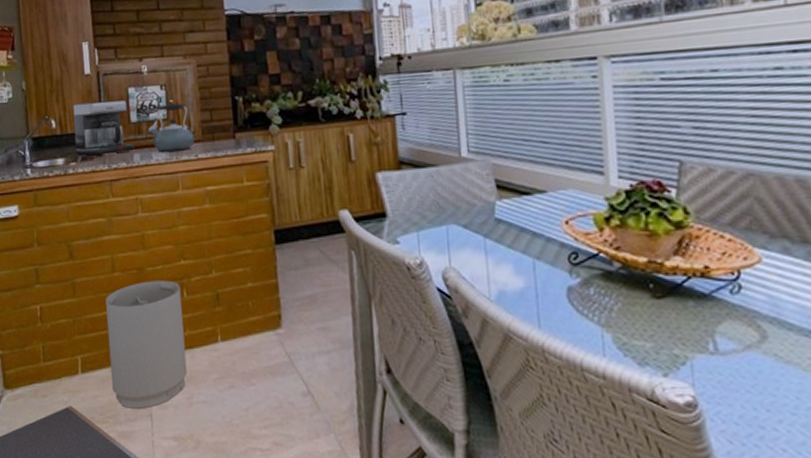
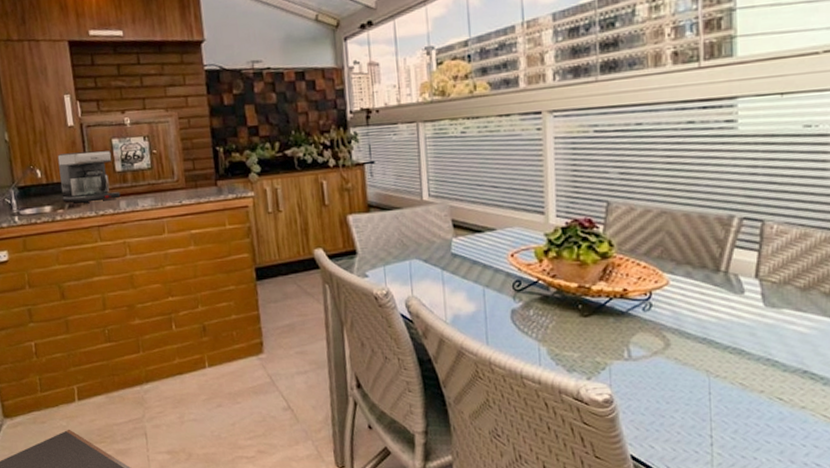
trash can: present [105,280,187,409] -> none [98,315,178,429]
kettle: present [147,103,196,152] -> none [132,154,179,199]

